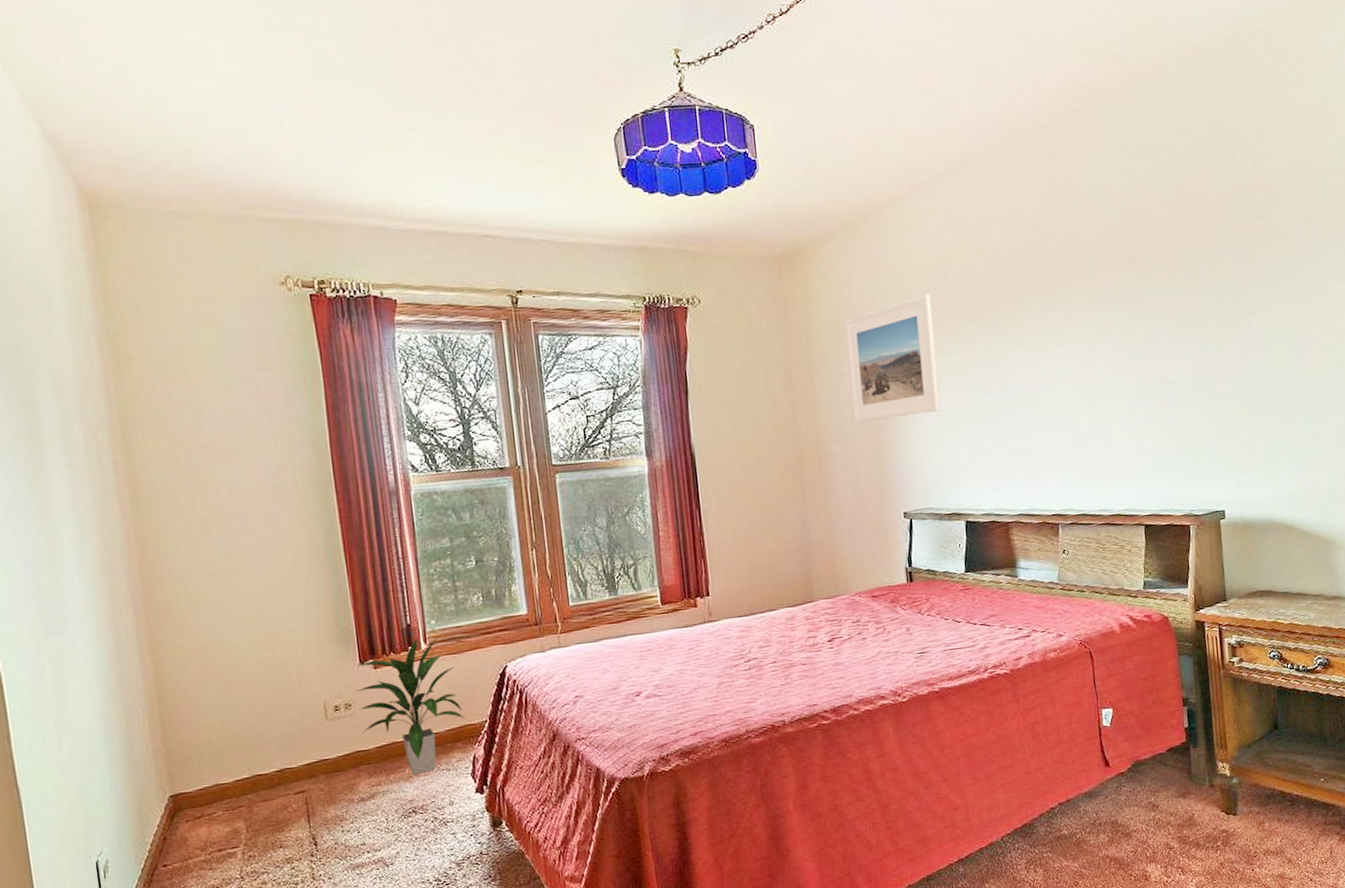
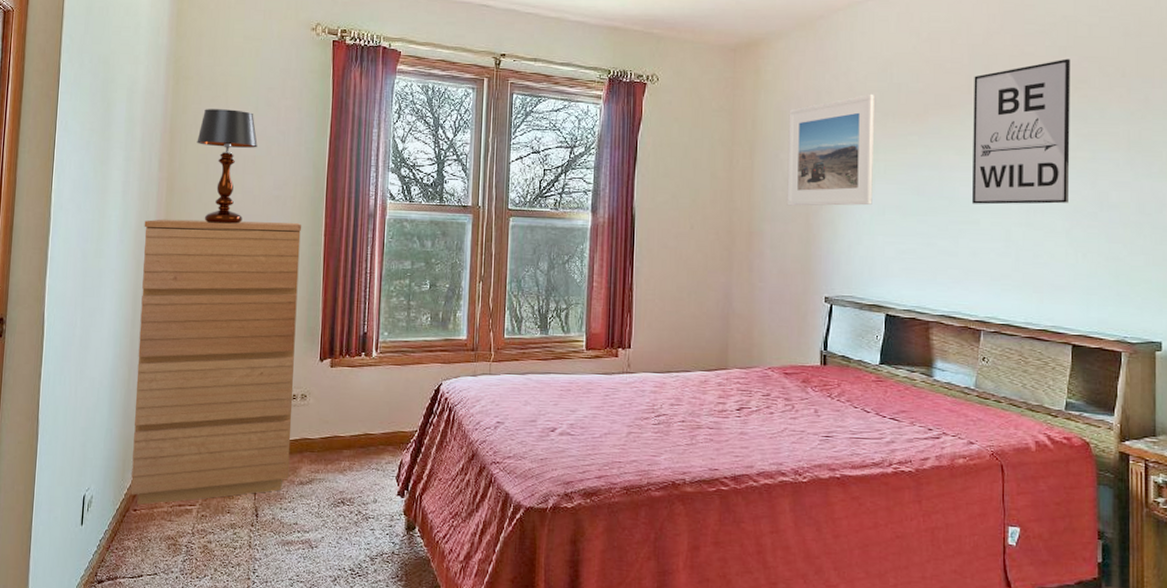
dresser: none [108,512,346,859] -> present [130,219,302,505]
table lamp: none [157,390,237,528] -> present [197,109,258,224]
indoor plant: present [355,637,465,775] -> none [311,345,399,469]
wall art: none [1027,237,1129,397] -> present [972,58,1071,205]

